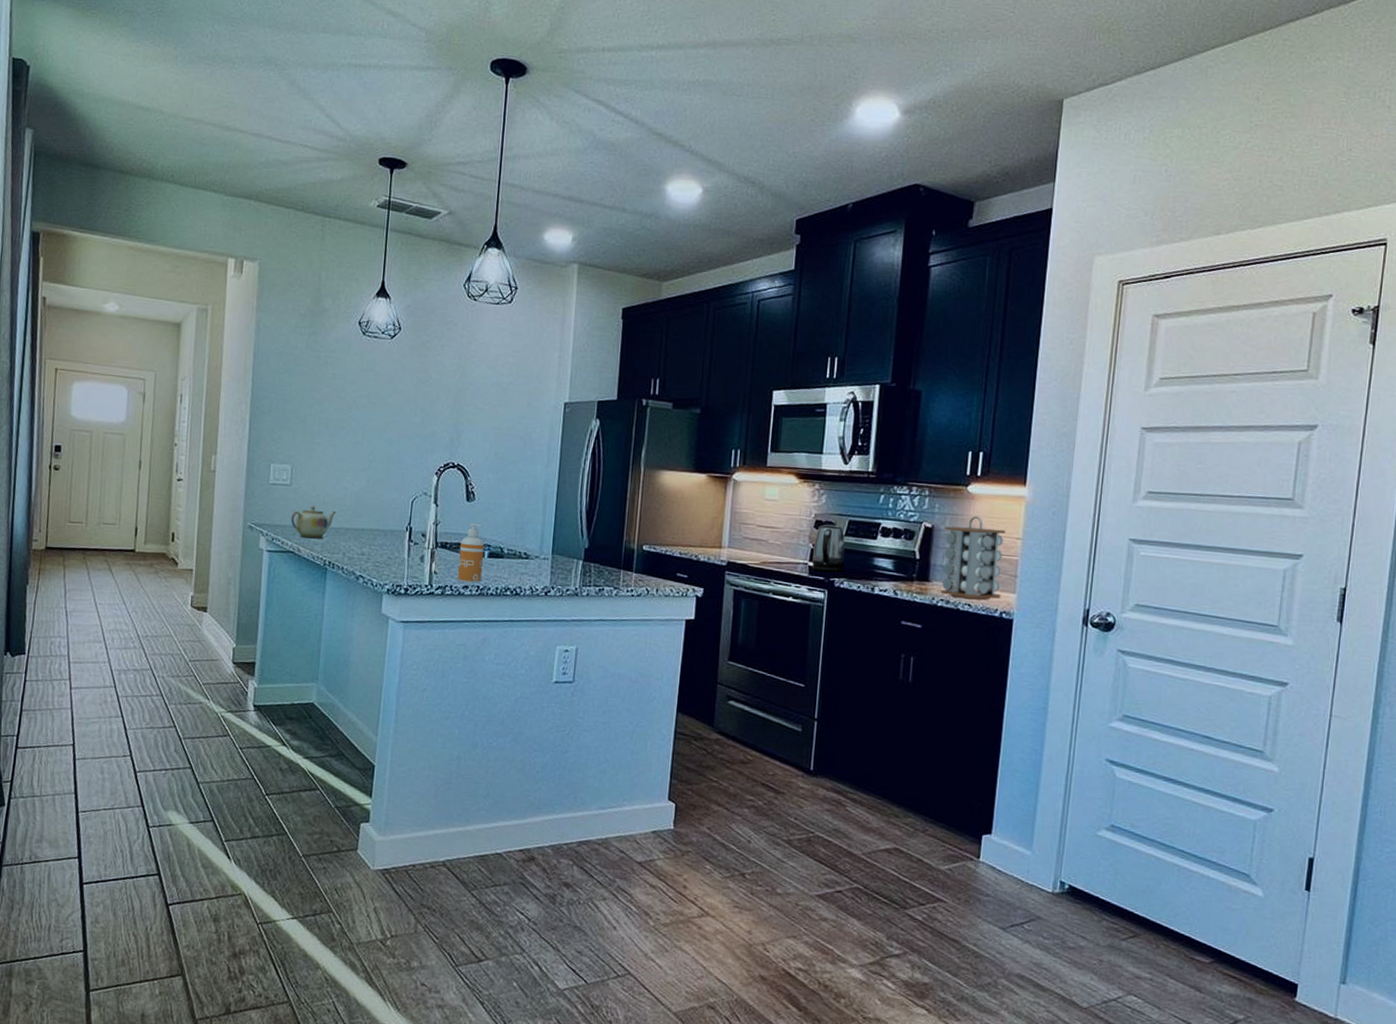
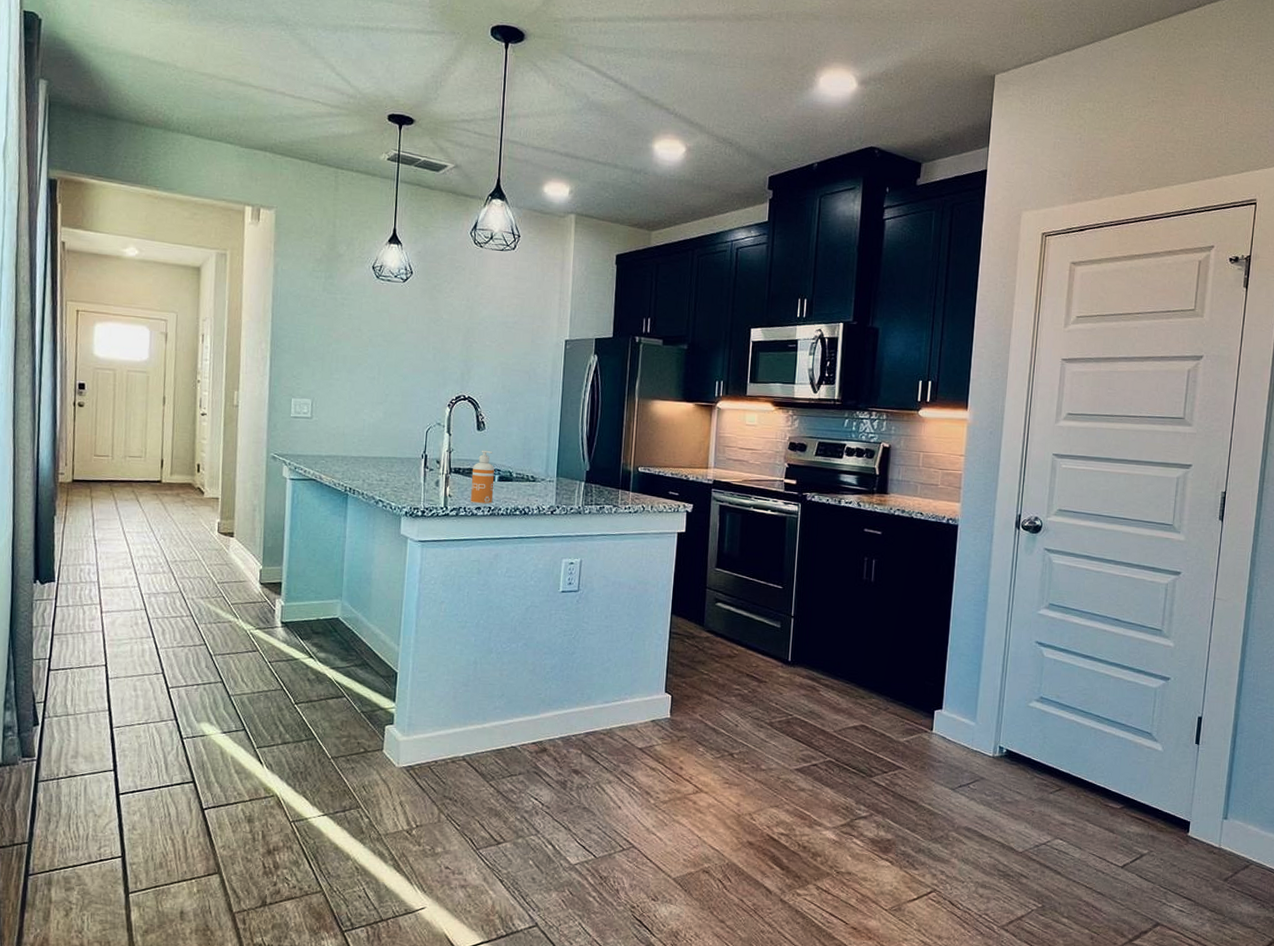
teapot: present [291,506,337,539] -> none [312,437,356,467]
kettle: present [811,524,846,573] -> none [787,445,816,488]
spice rack: present [940,516,1006,601] -> none [897,436,951,509]

